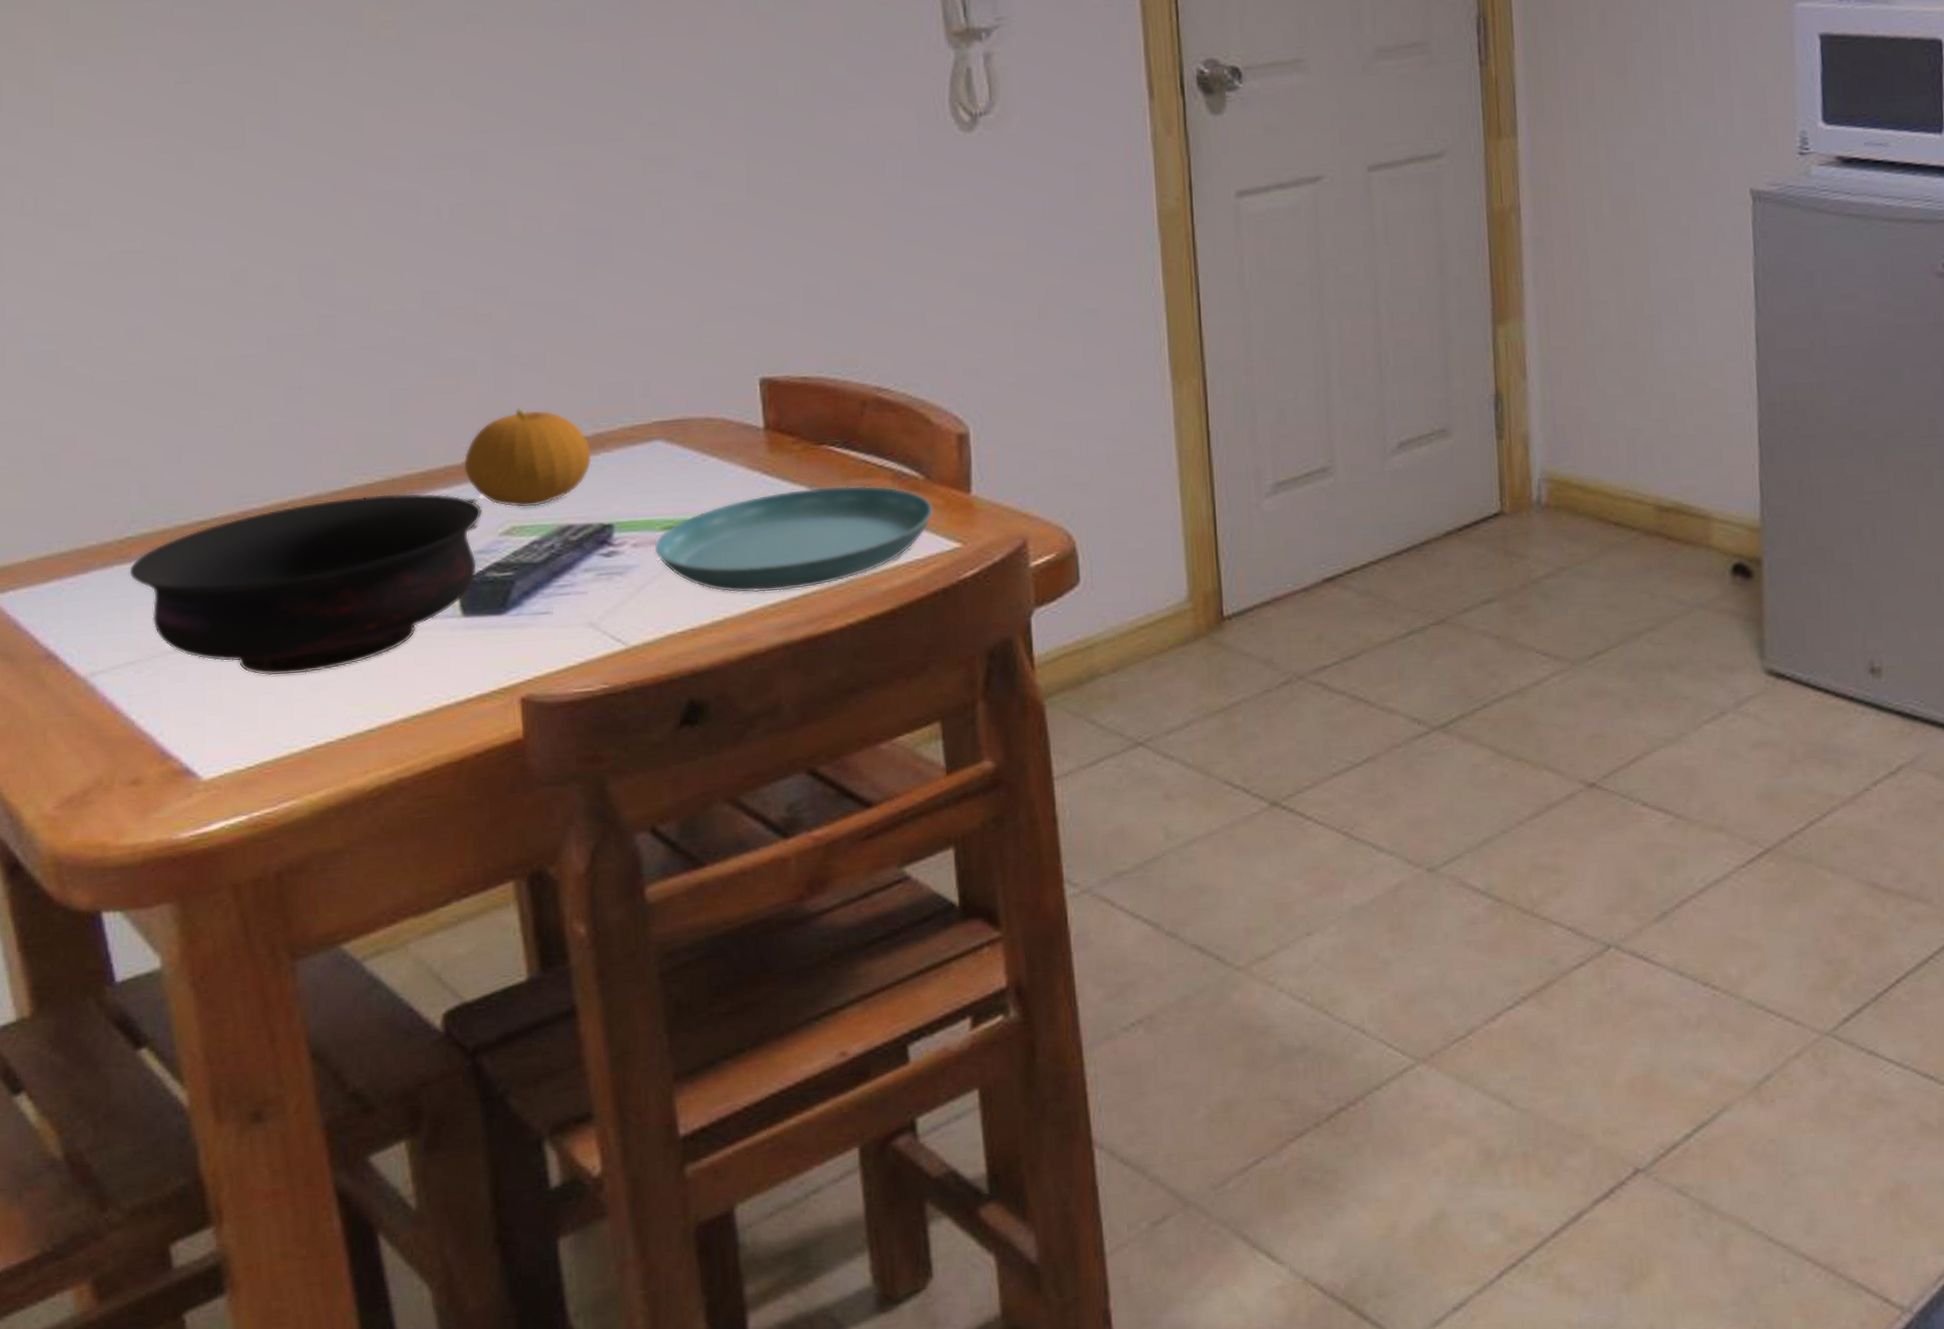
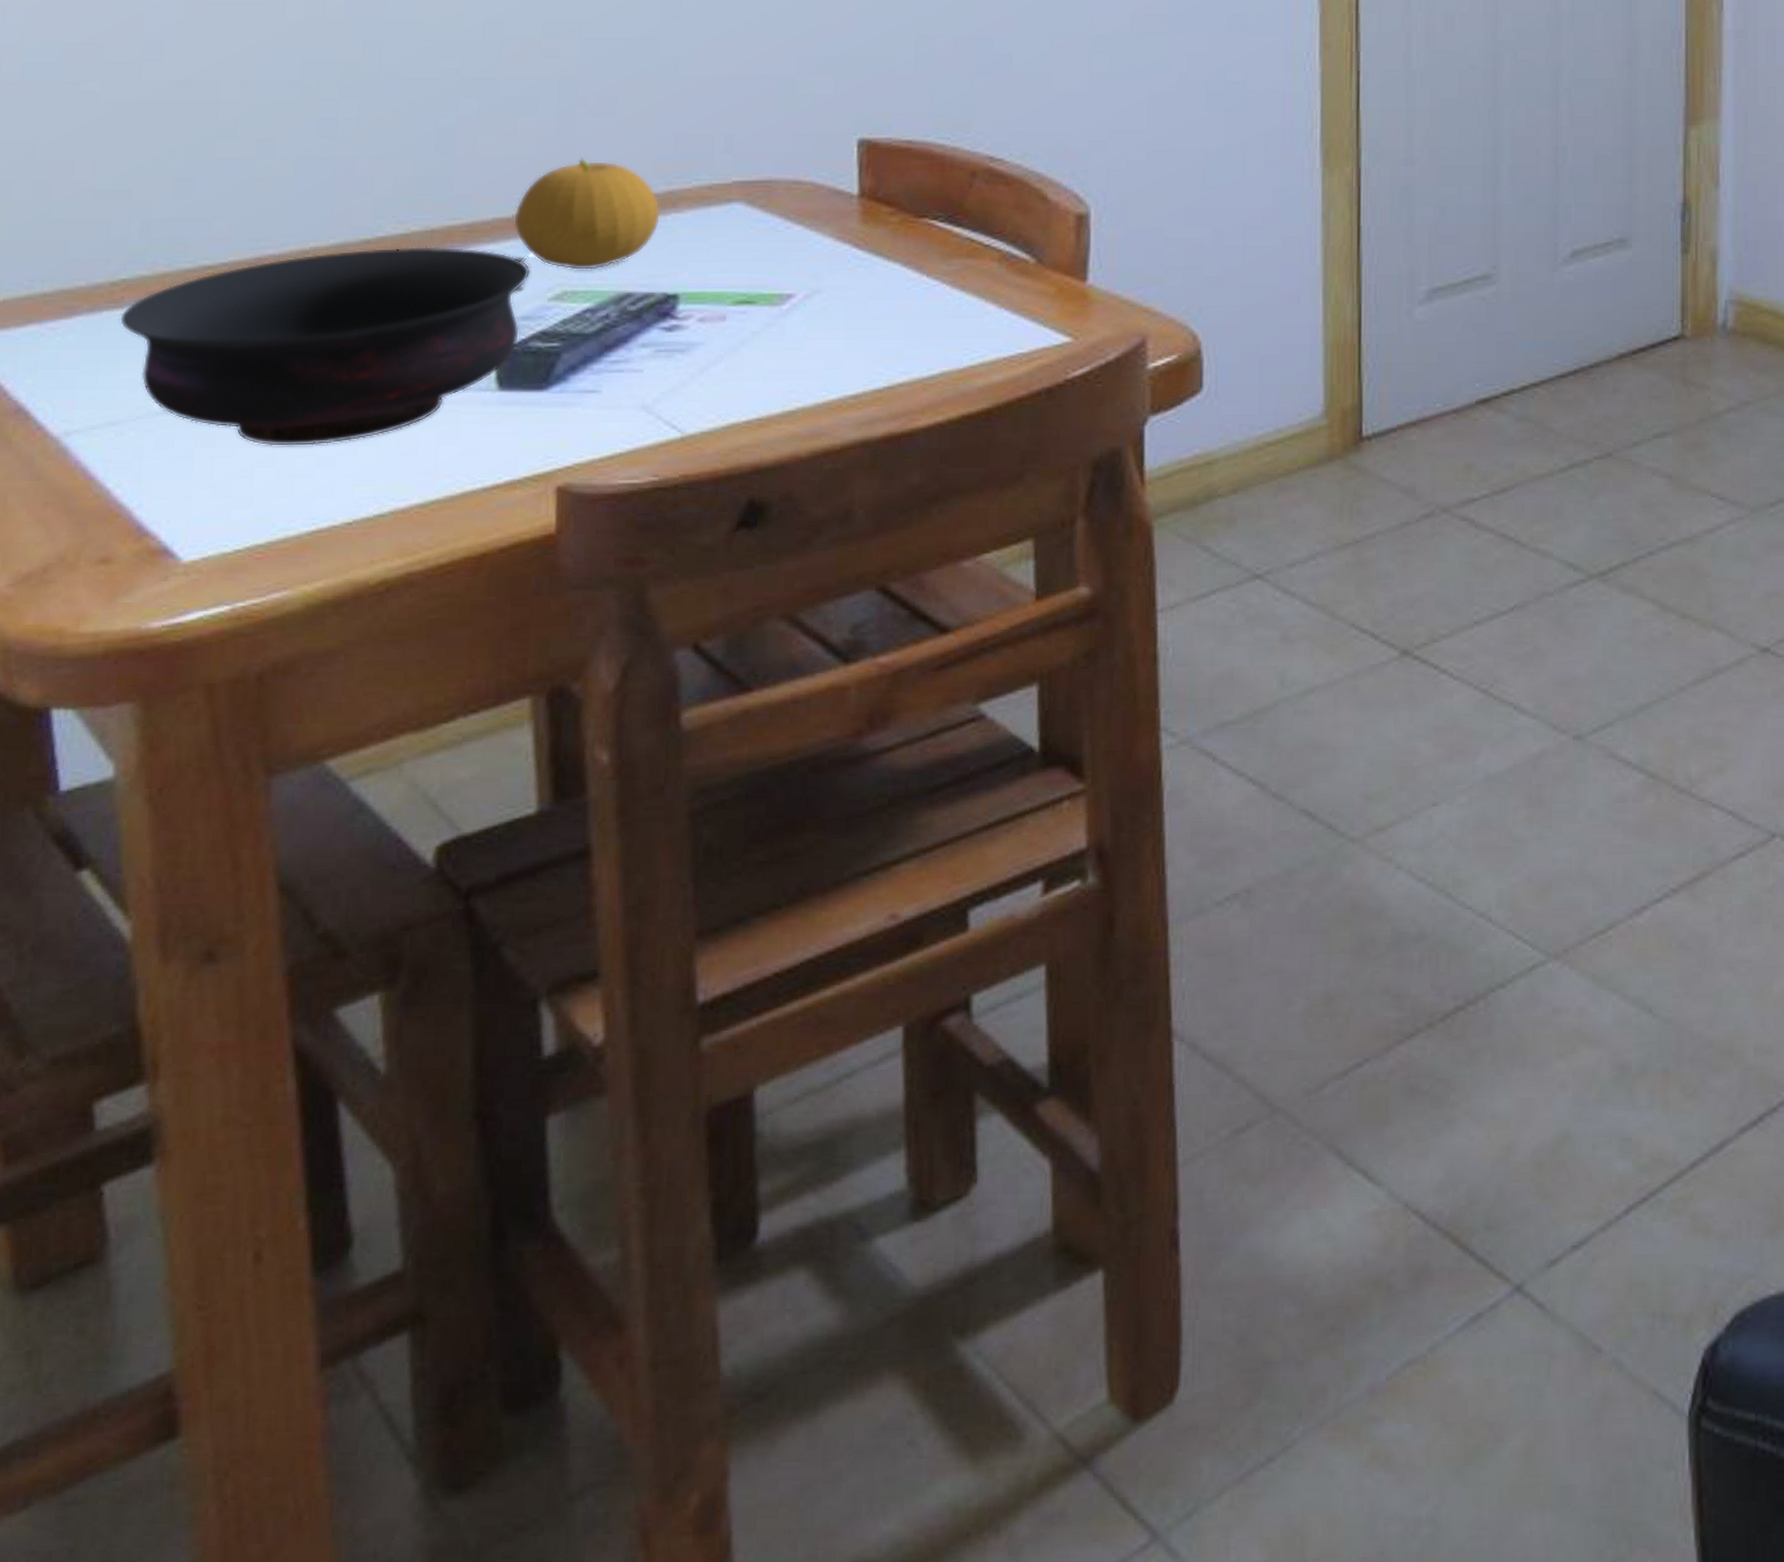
saucer: present [653,485,934,593] -> none [722,265,1043,382]

